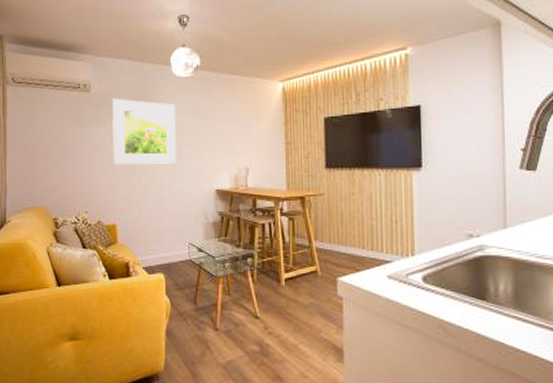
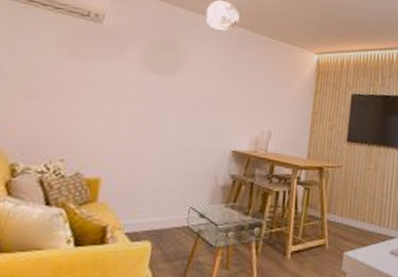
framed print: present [112,98,176,165] -> none [113,36,203,117]

